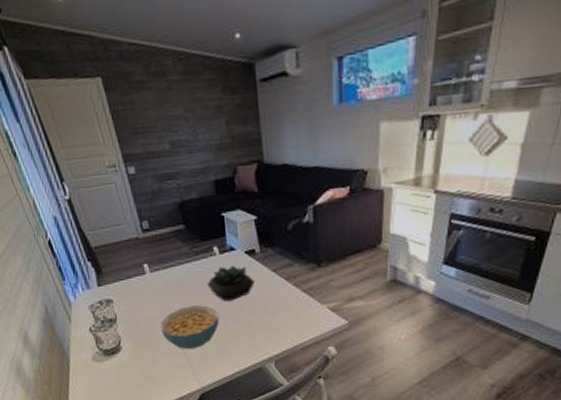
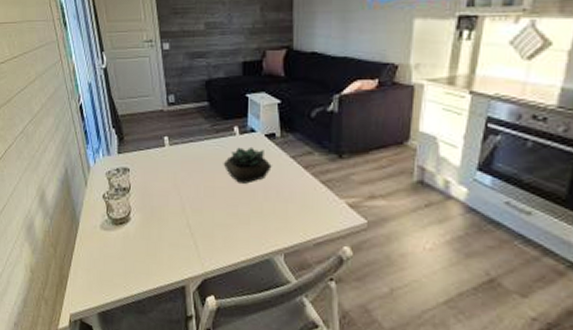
cereal bowl: present [160,305,220,349] -> none [172,184,231,229]

